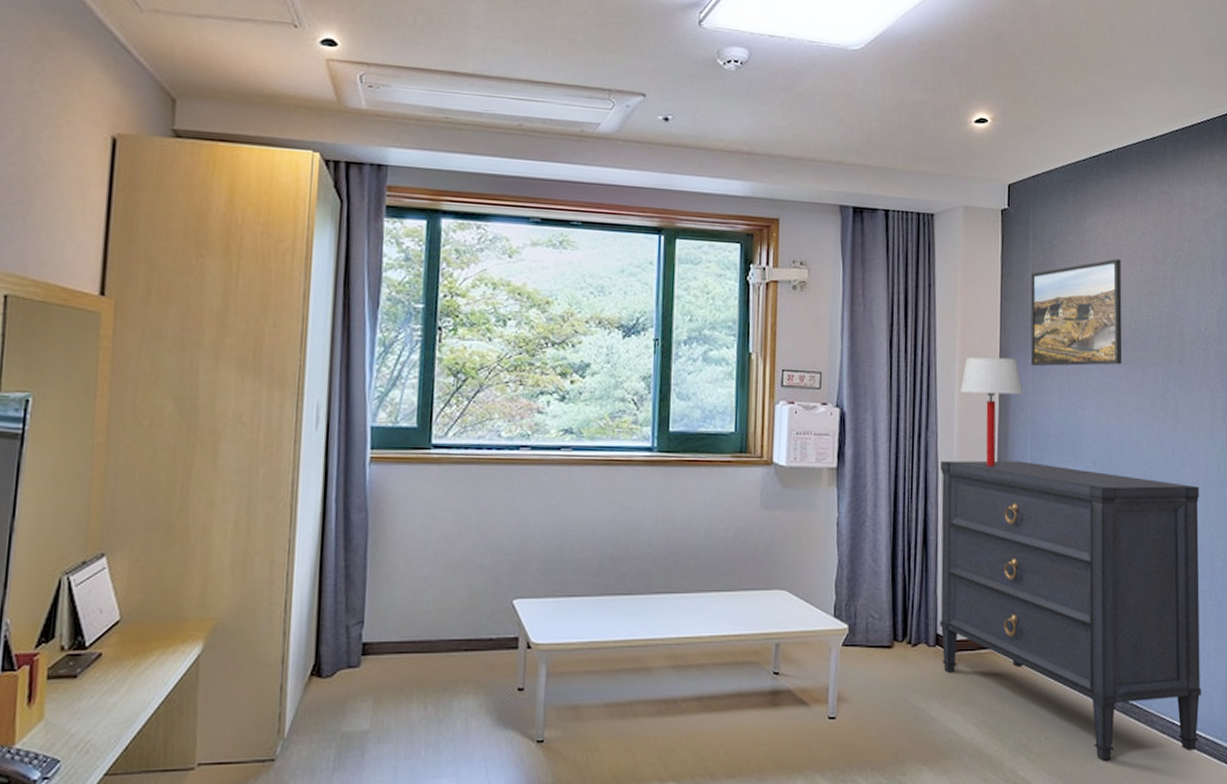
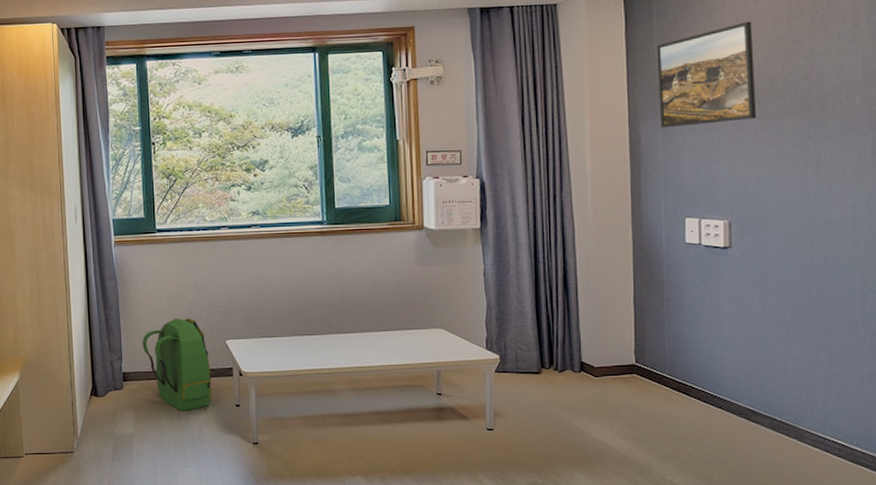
backpack: none [395,567,489,697] -> present [142,317,212,411]
dresser: present [939,460,1201,761] -> none [575,212,856,470]
table lamp: present [961,357,1023,466] -> none [592,123,654,219]

